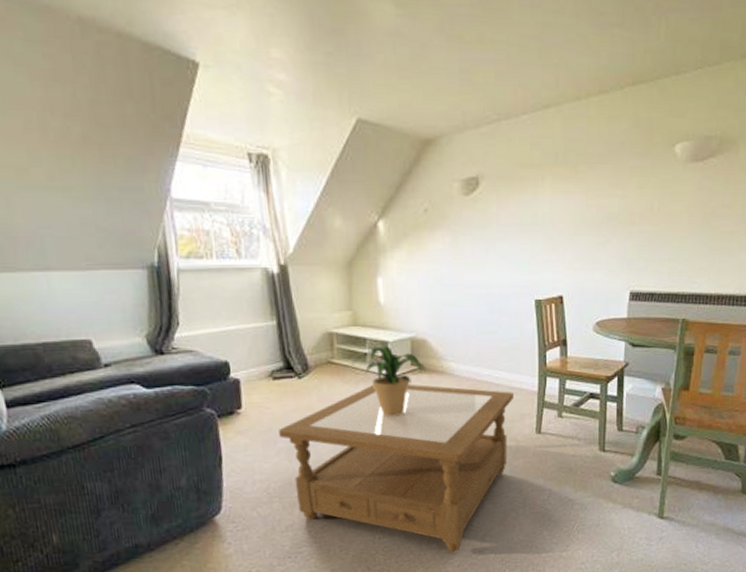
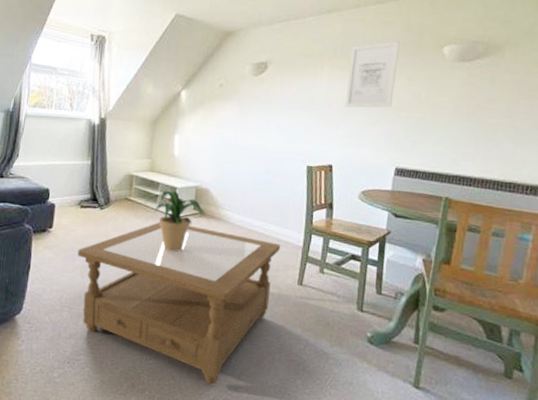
wall art: none [572,141,627,226] -> present [345,41,400,108]

